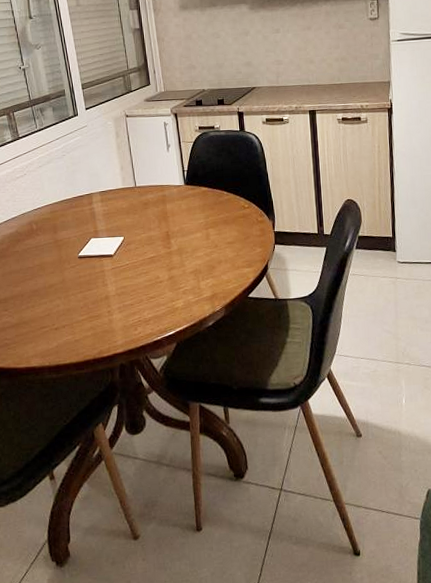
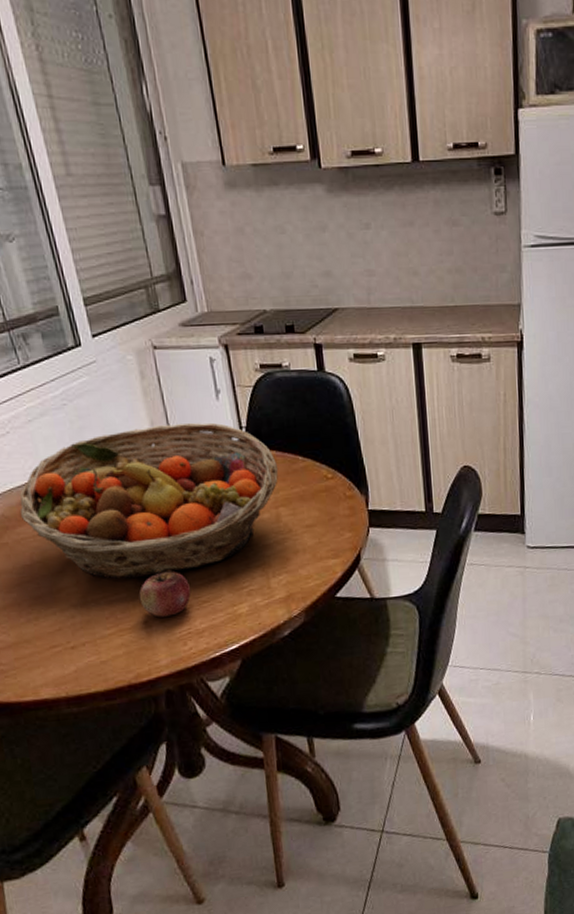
fruit basket: none [28,167,209,279] -> present [19,422,279,580]
apple: none [105,273,142,308] -> present [139,571,191,617]

